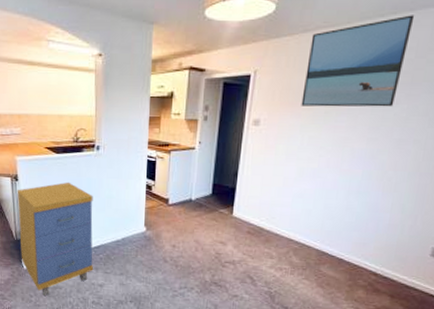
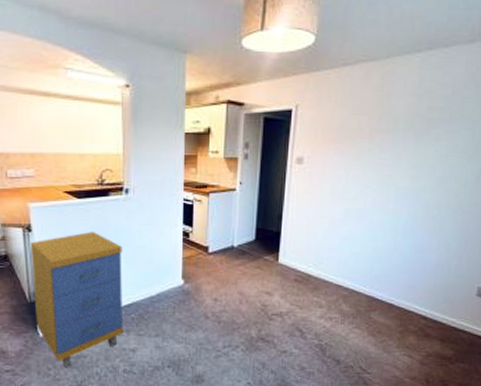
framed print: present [301,15,415,107] -> none [344,51,450,144]

